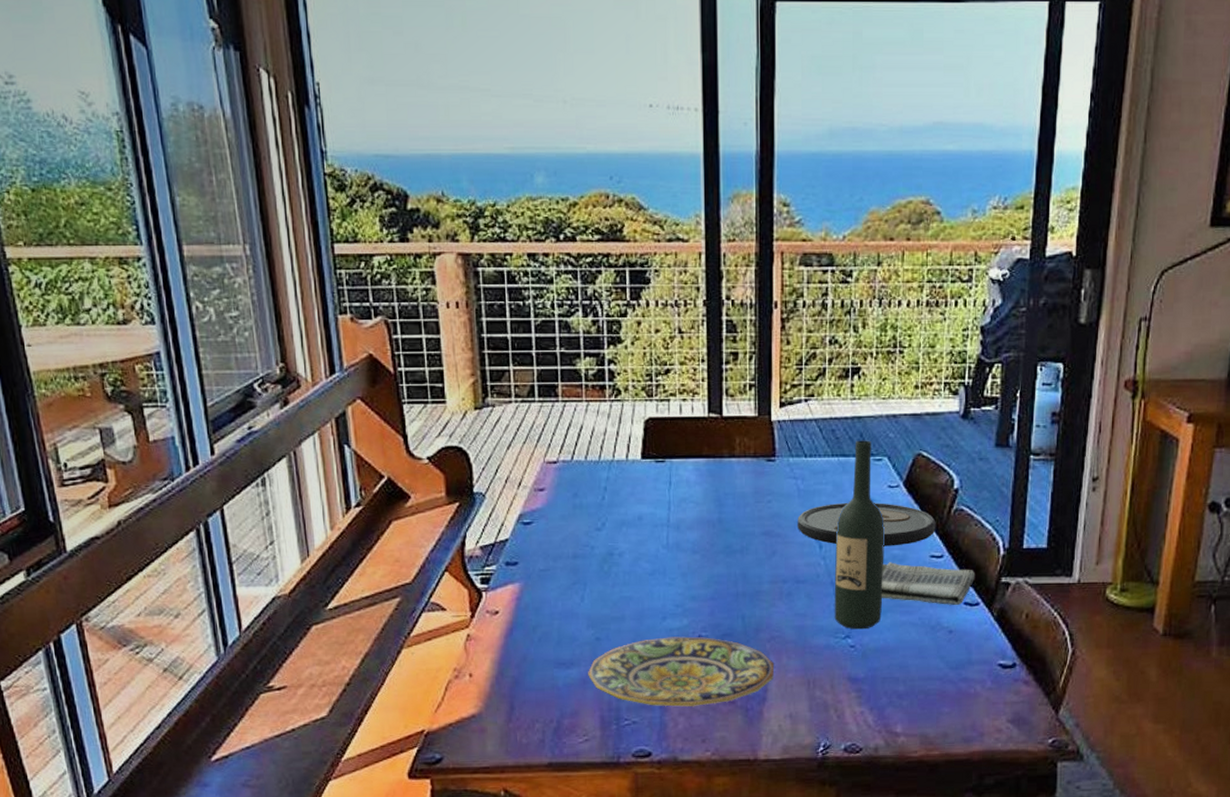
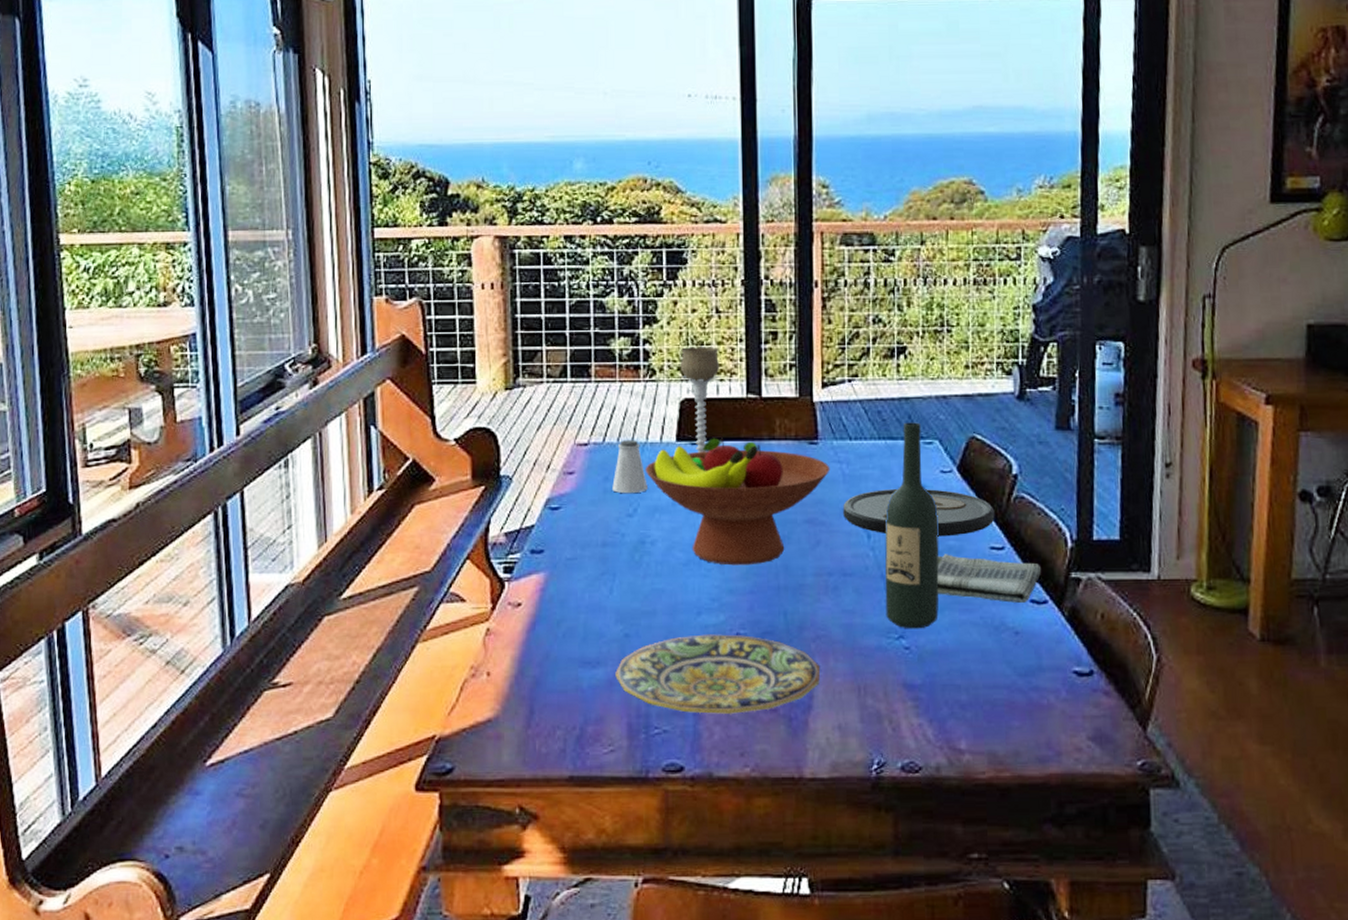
saltshaker: none [581,457,615,509] -> present [612,439,648,494]
fruit bowl: none [612,455,786,575] -> present [645,438,830,566]
candle holder: none [644,366,683,469] -> present [680,346,720,452]

